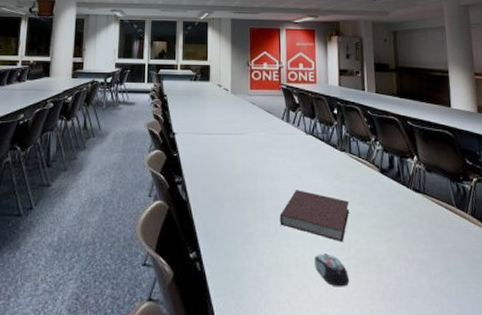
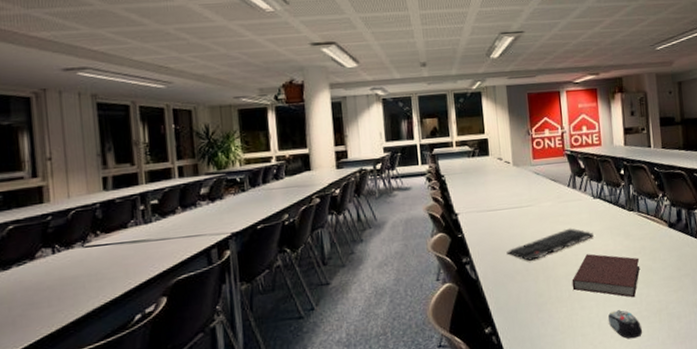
keyboard: none [218,161,304,189] -> present [506,228,593,261]

